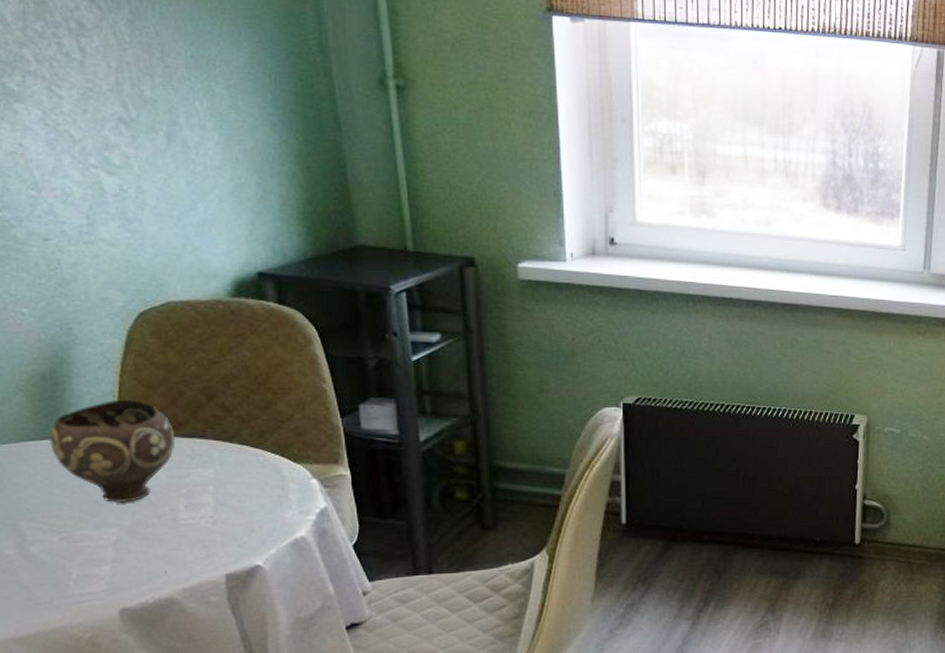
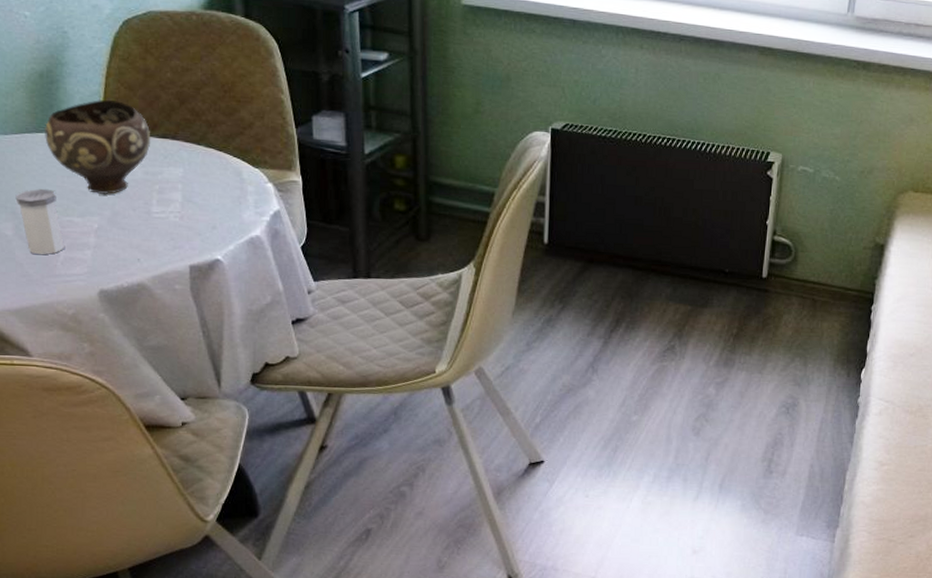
salt shaker: none [17,502,77,575] -> present [15,189,64,255]

